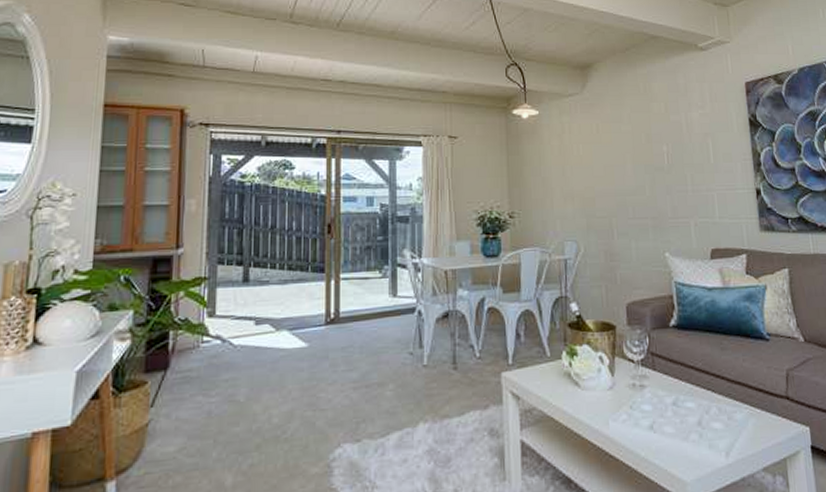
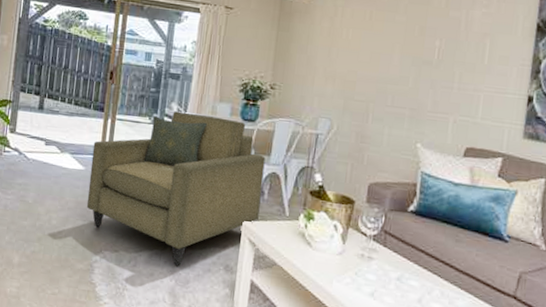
armchair: none [315,258,518,444] -> present [86,111,266,266]

